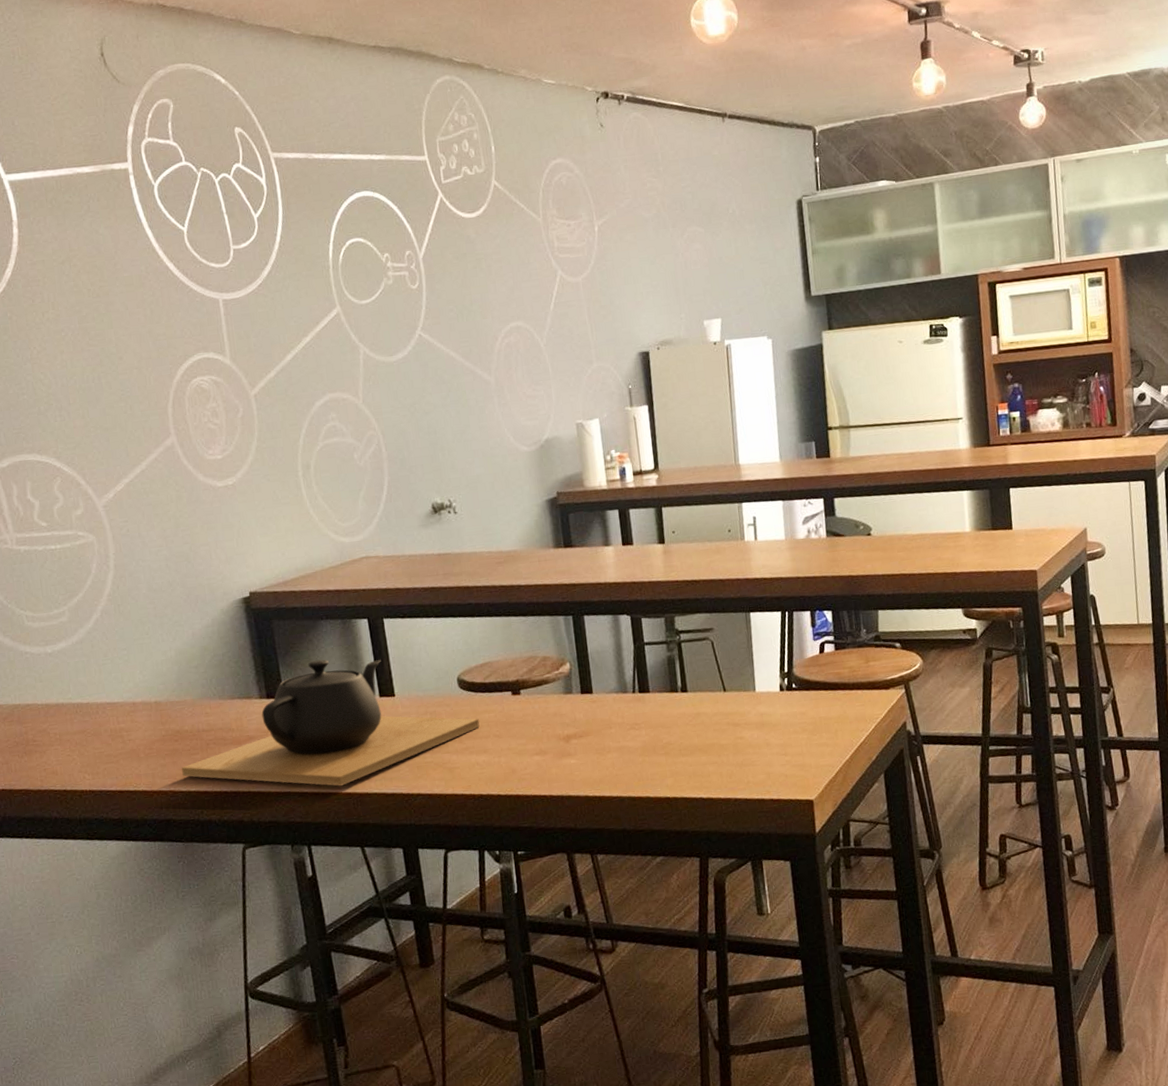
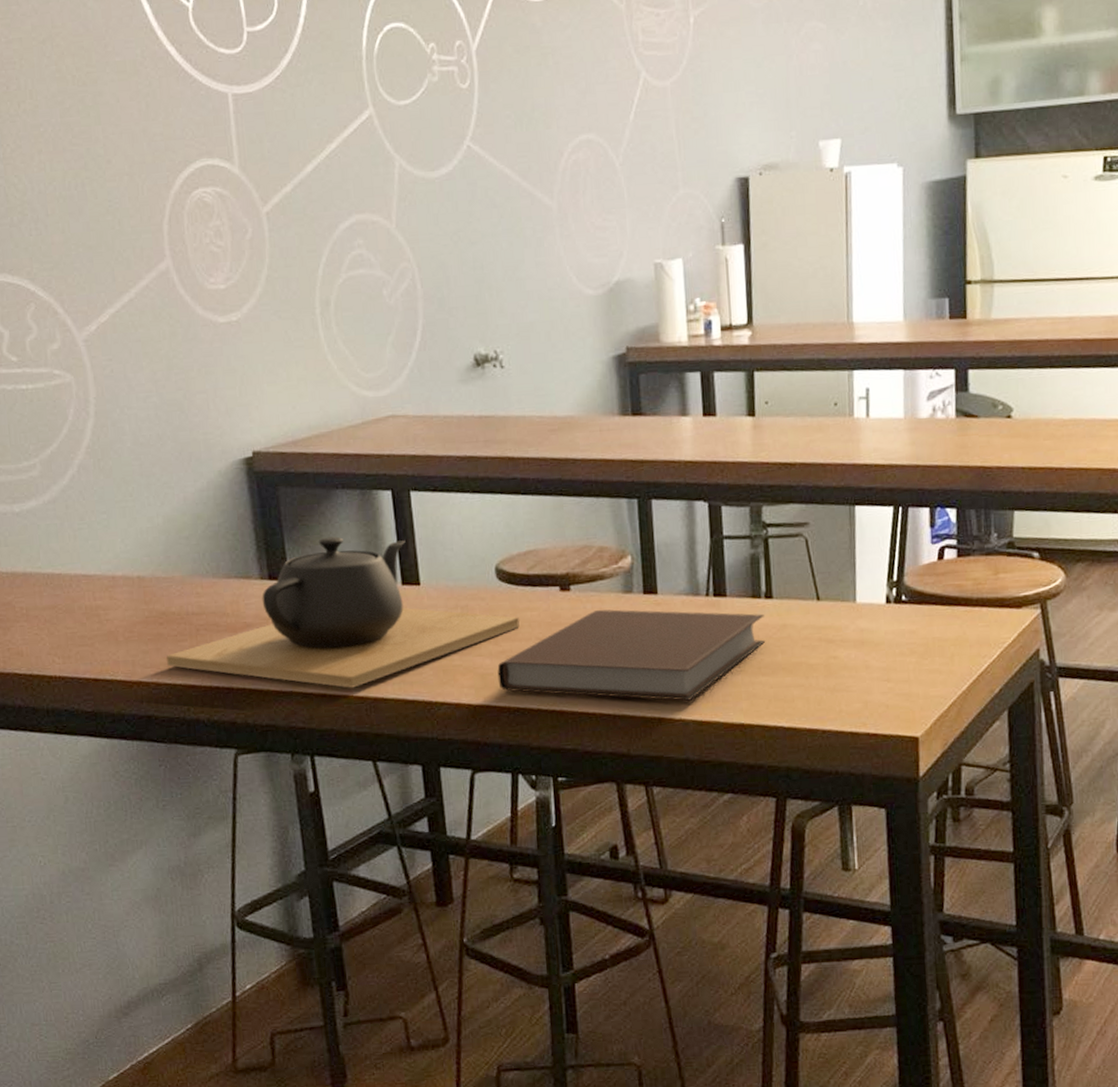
notebook: none [463,705,684,782] -> present [497,609,766,701]

